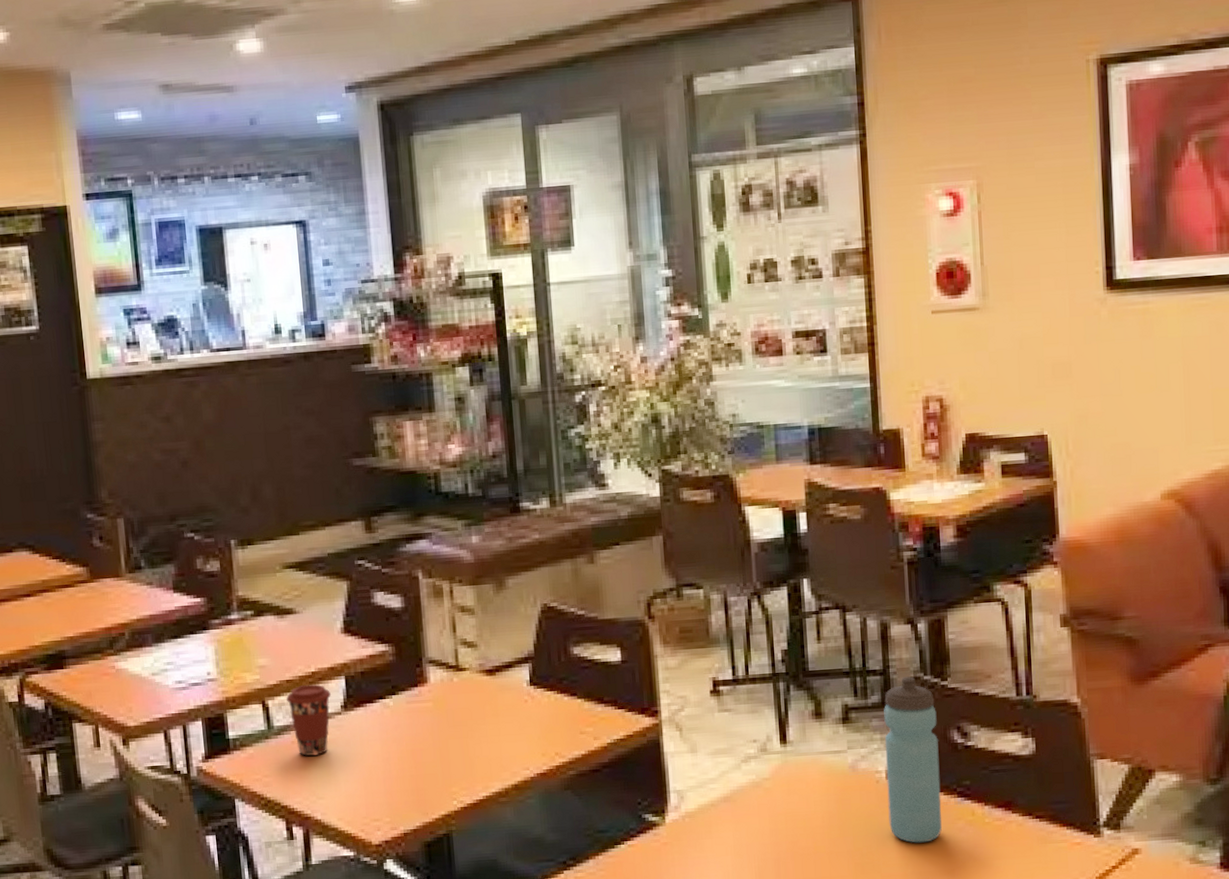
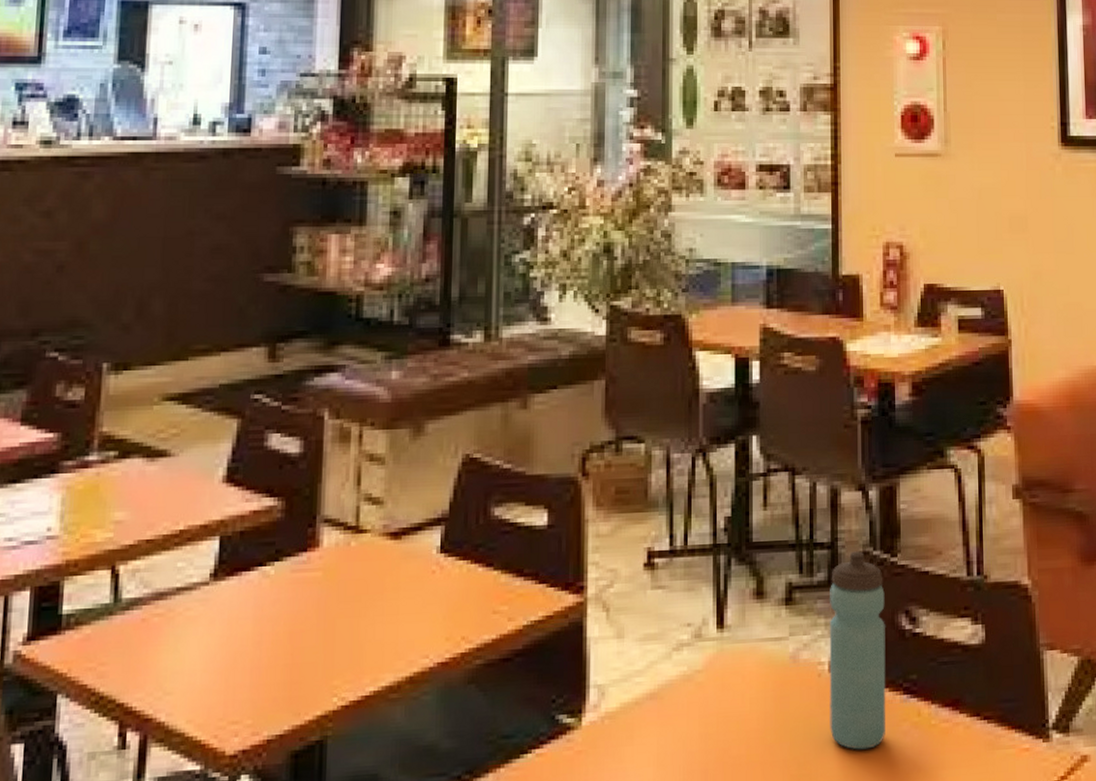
coffee cup: present [286,683,332,757] -> none [142,545,201,639]

